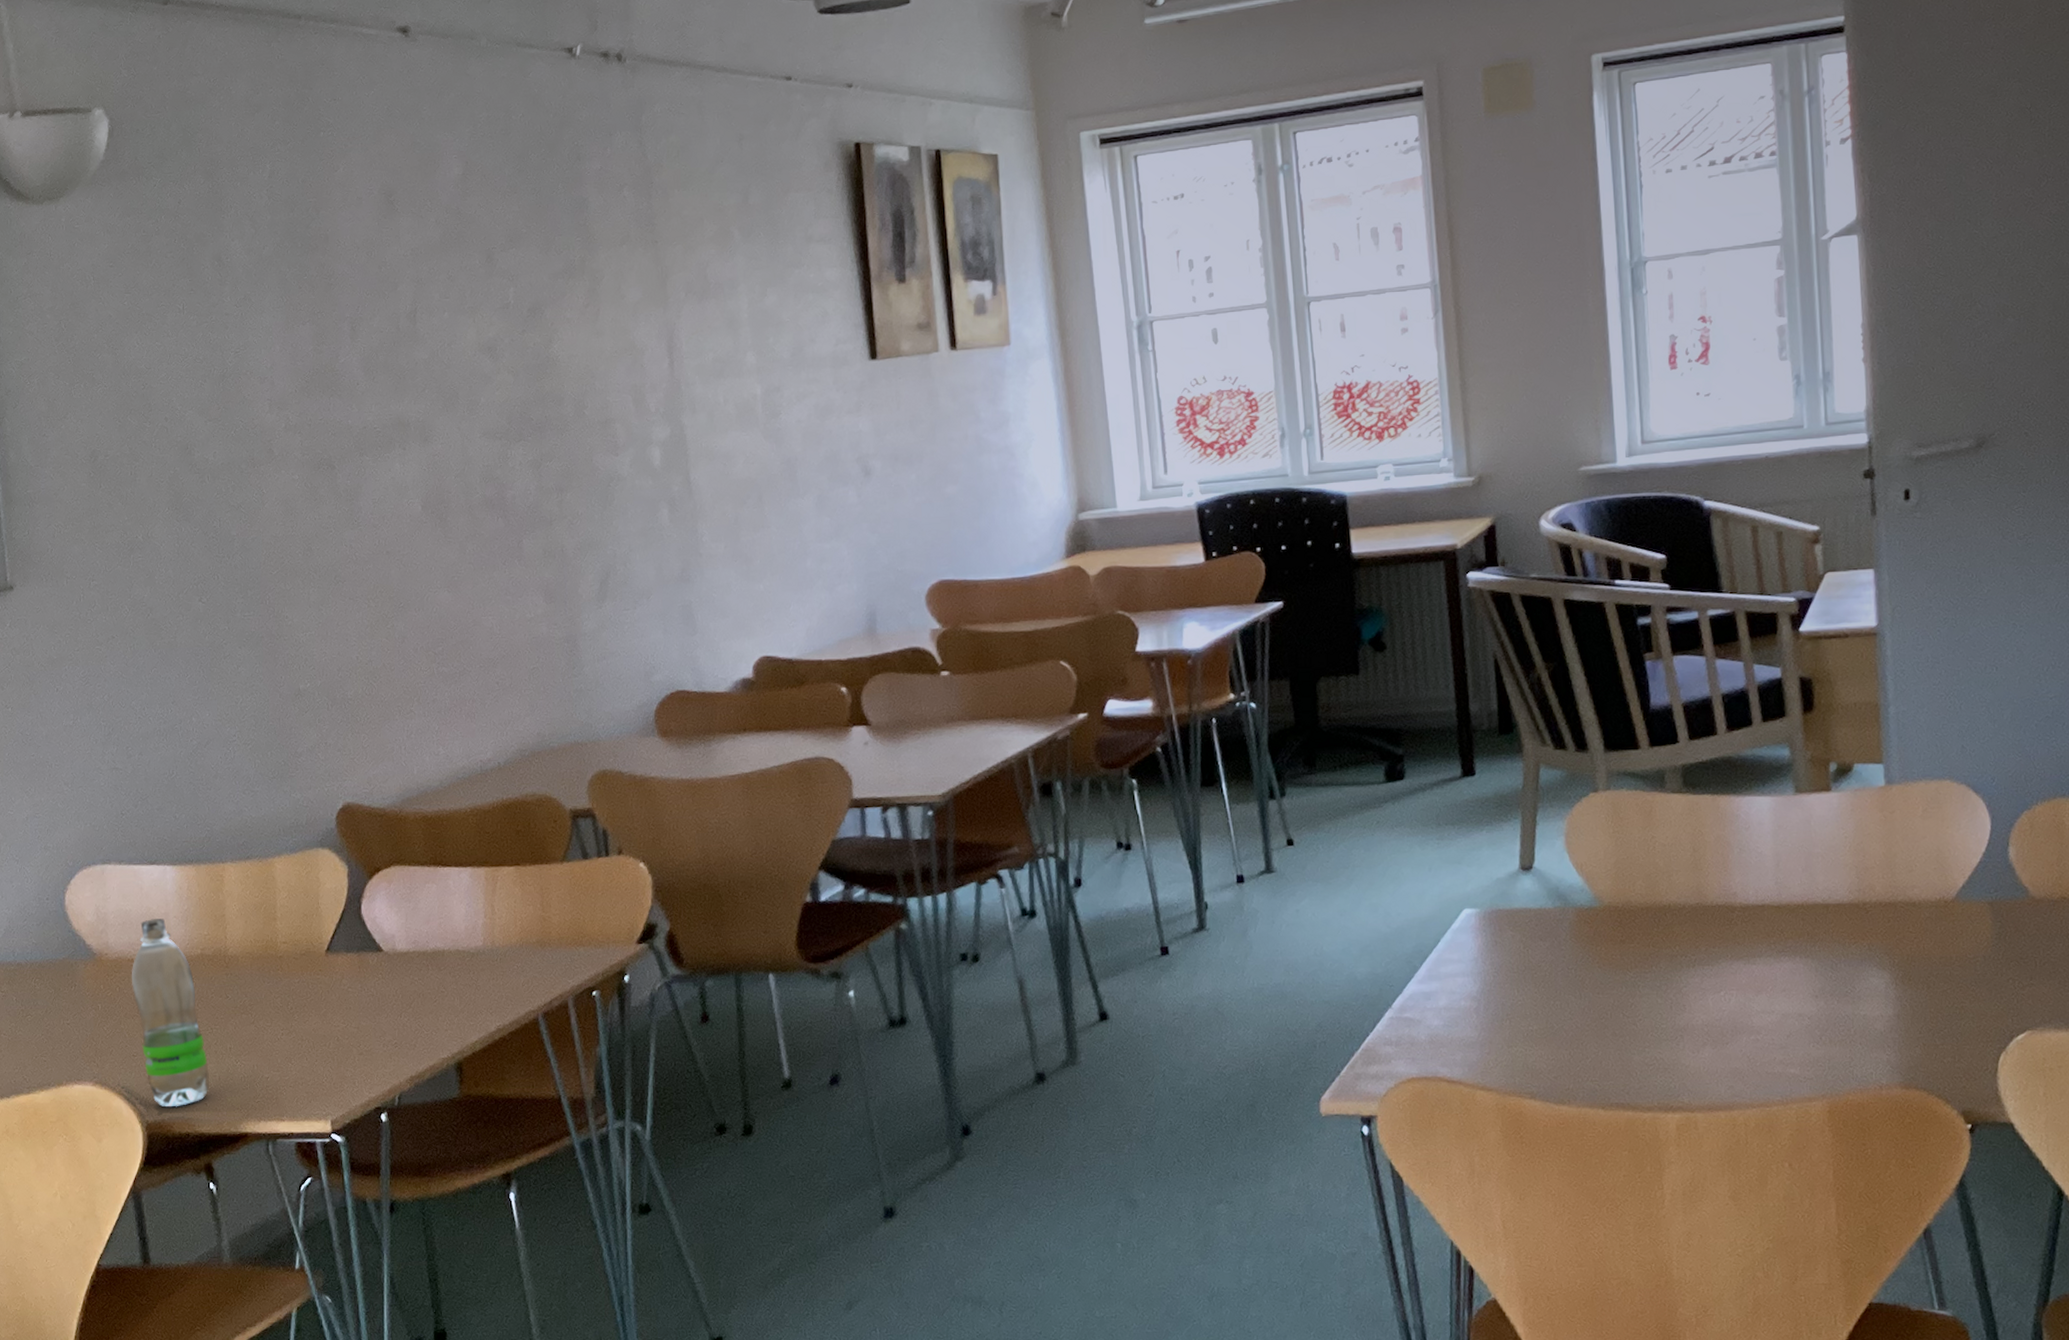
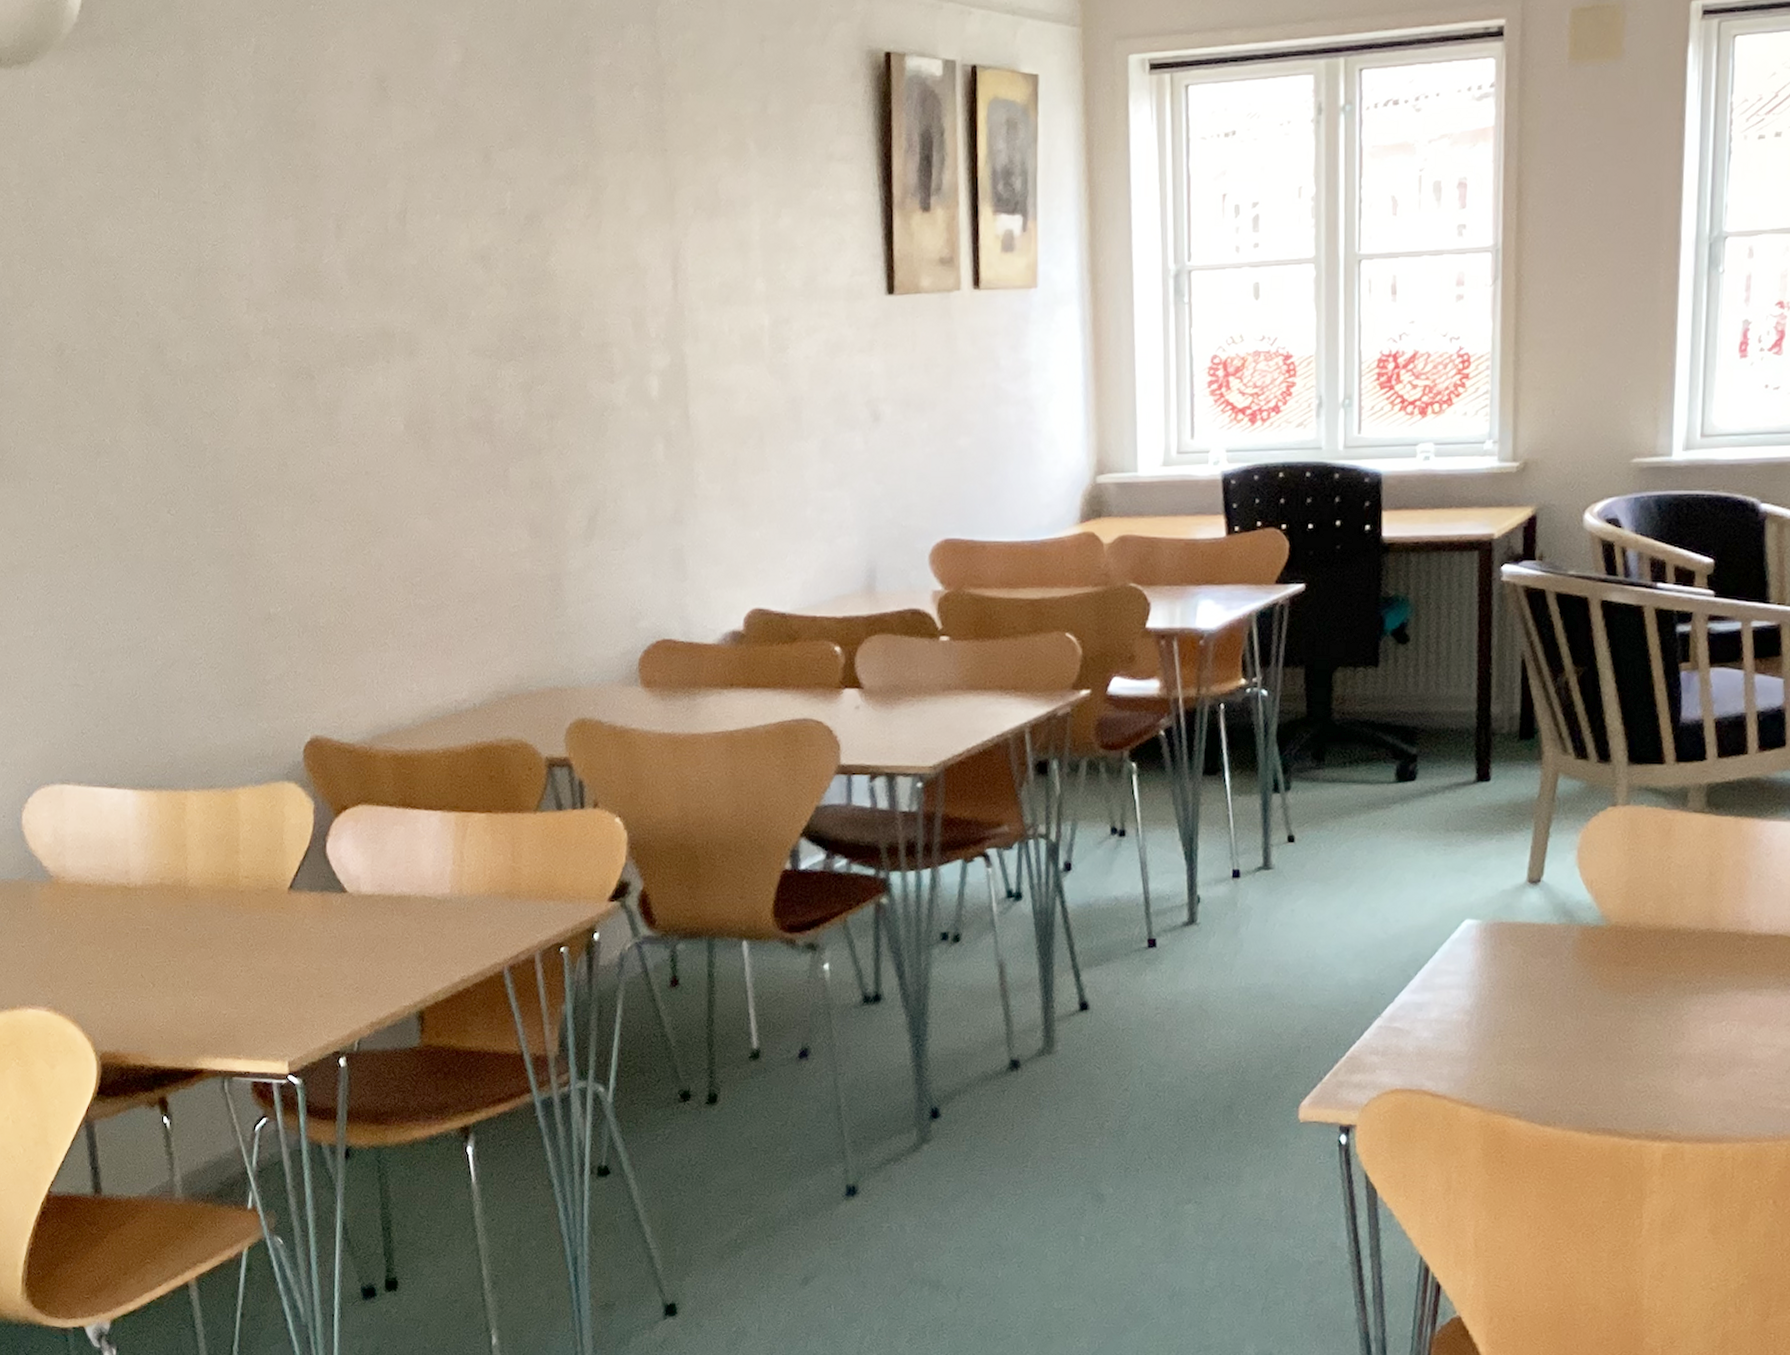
bottle: present [131,919,209,1107] -> none [88,844,165,1037]

